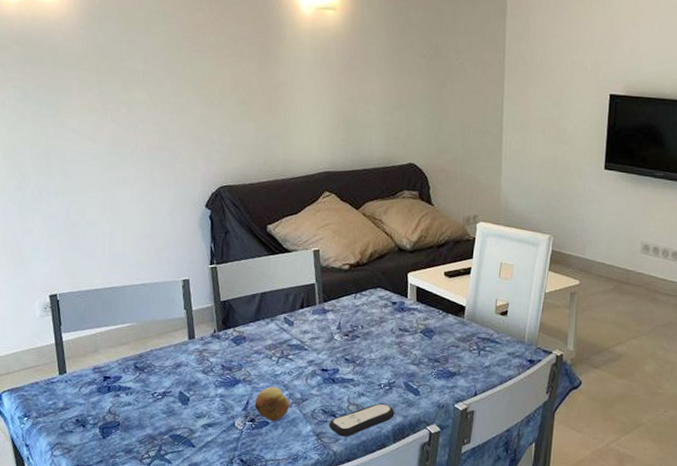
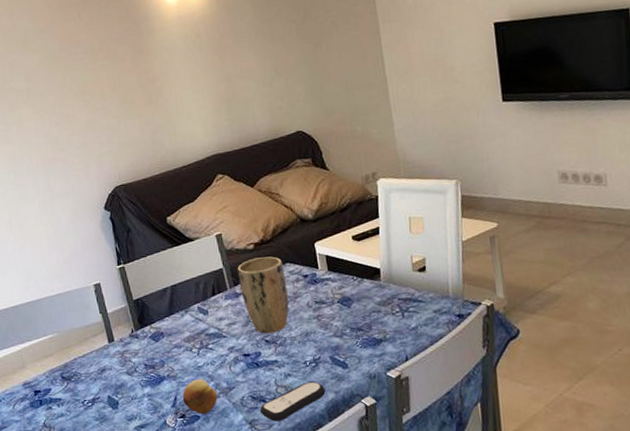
plant pot: none [328,278,375,353] -> present [237,256,289,334]

